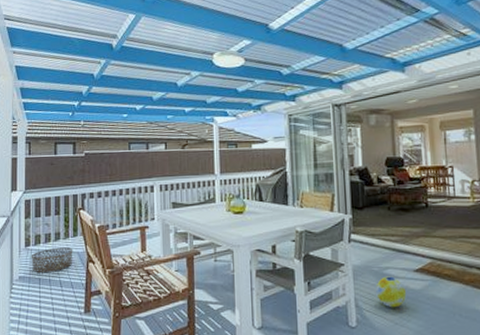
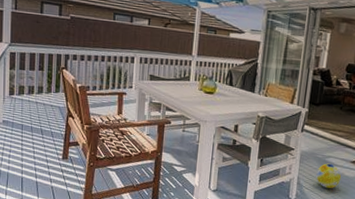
basket: present [31,247,73,272] -> none [14,99,55,121]

